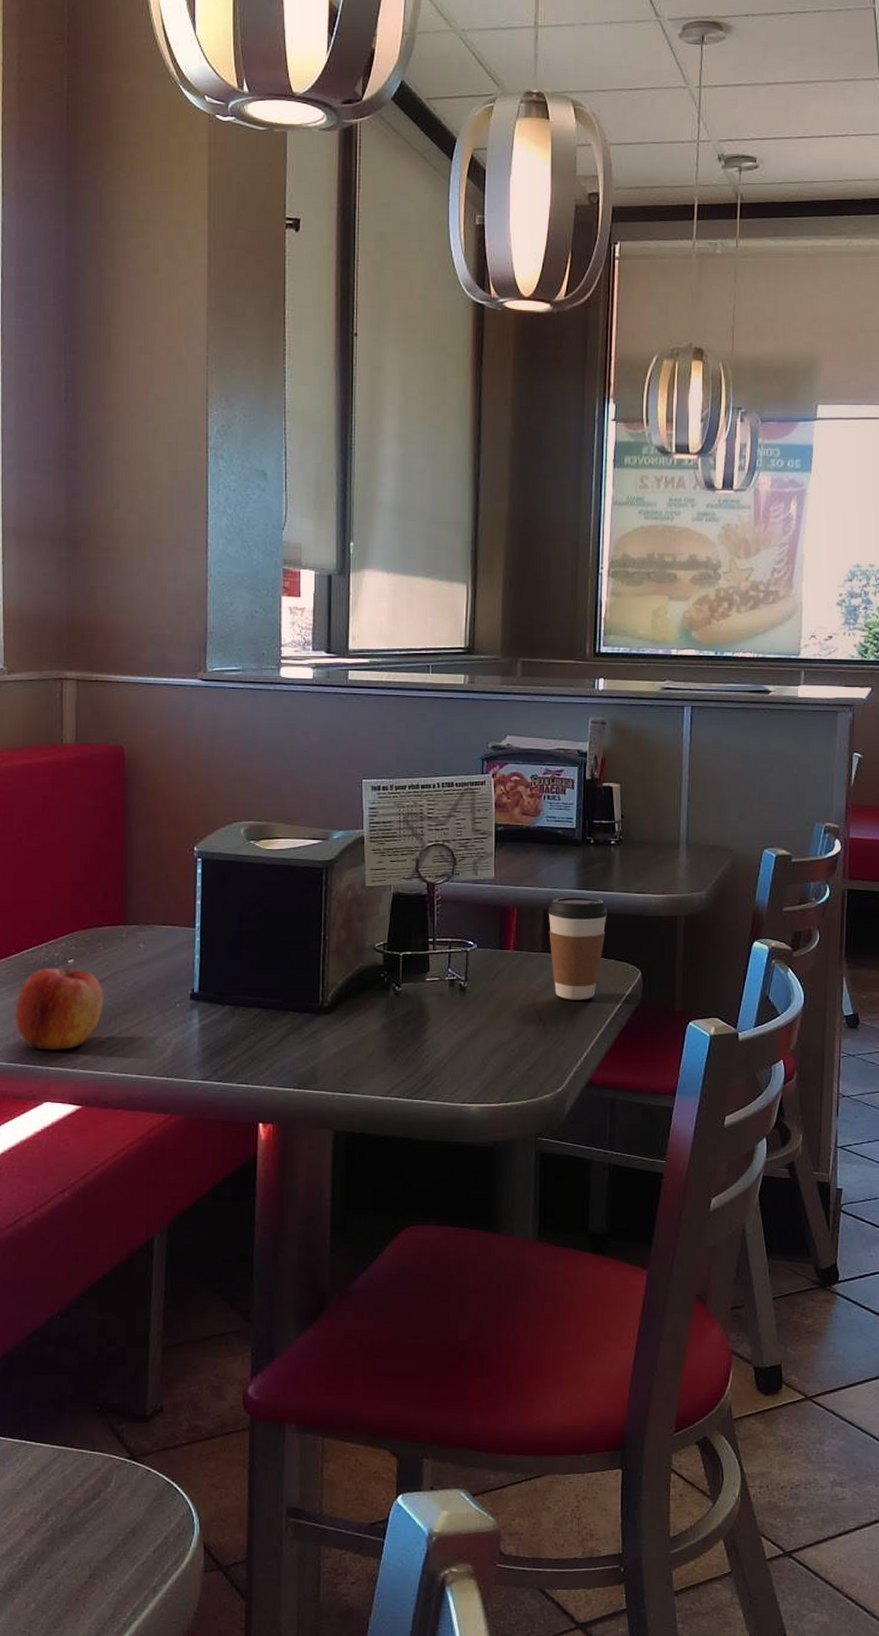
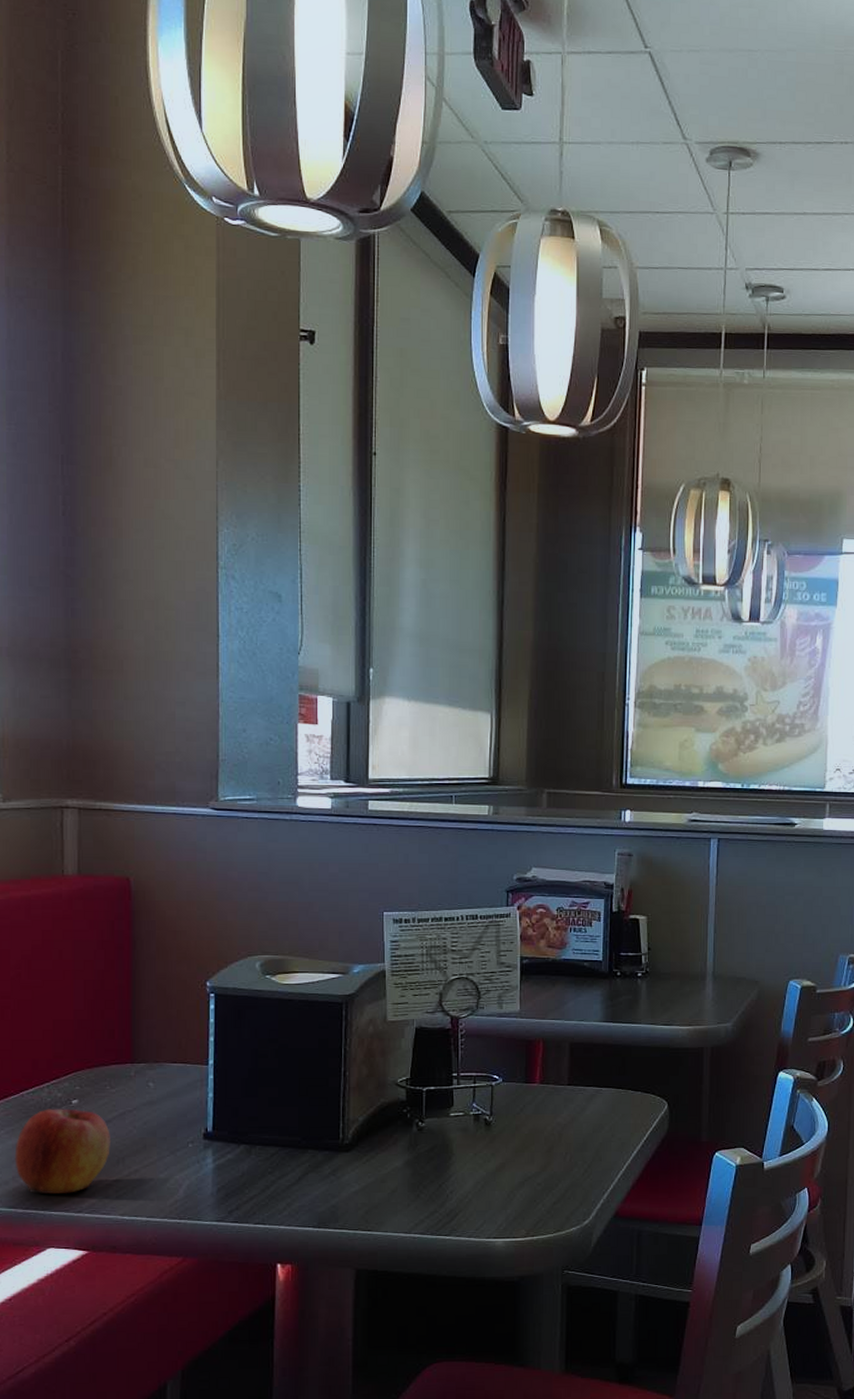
coffee cup: present [548,897,608,1000] -> none [574,1029,635,1133]

